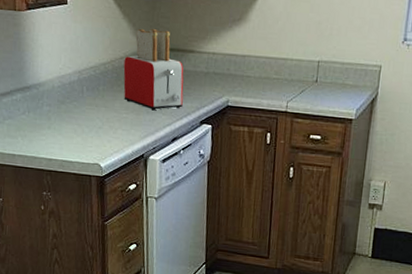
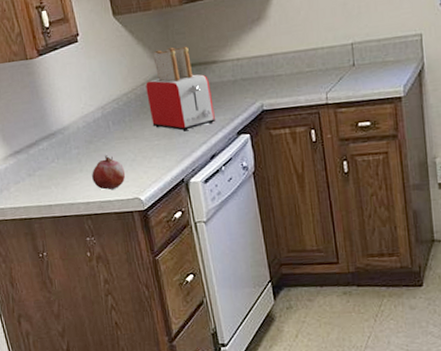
fruit: none [58,117,91,151] -> present [92,154,126,190]

